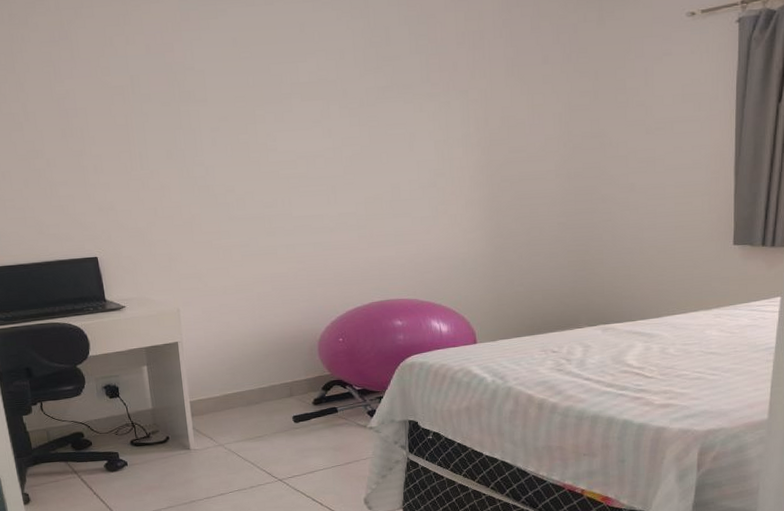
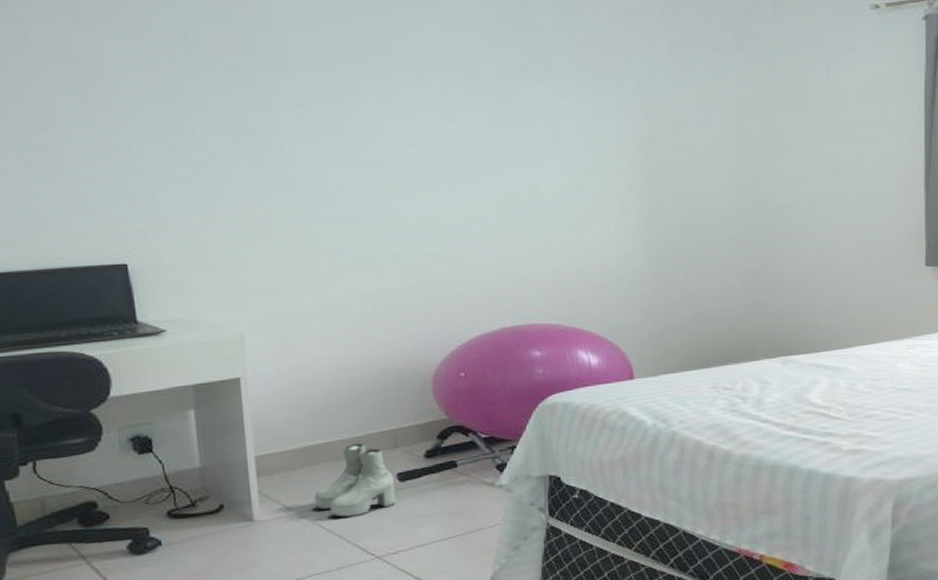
boots: none [232,393,292,449] -> present [314,443,396,518]

